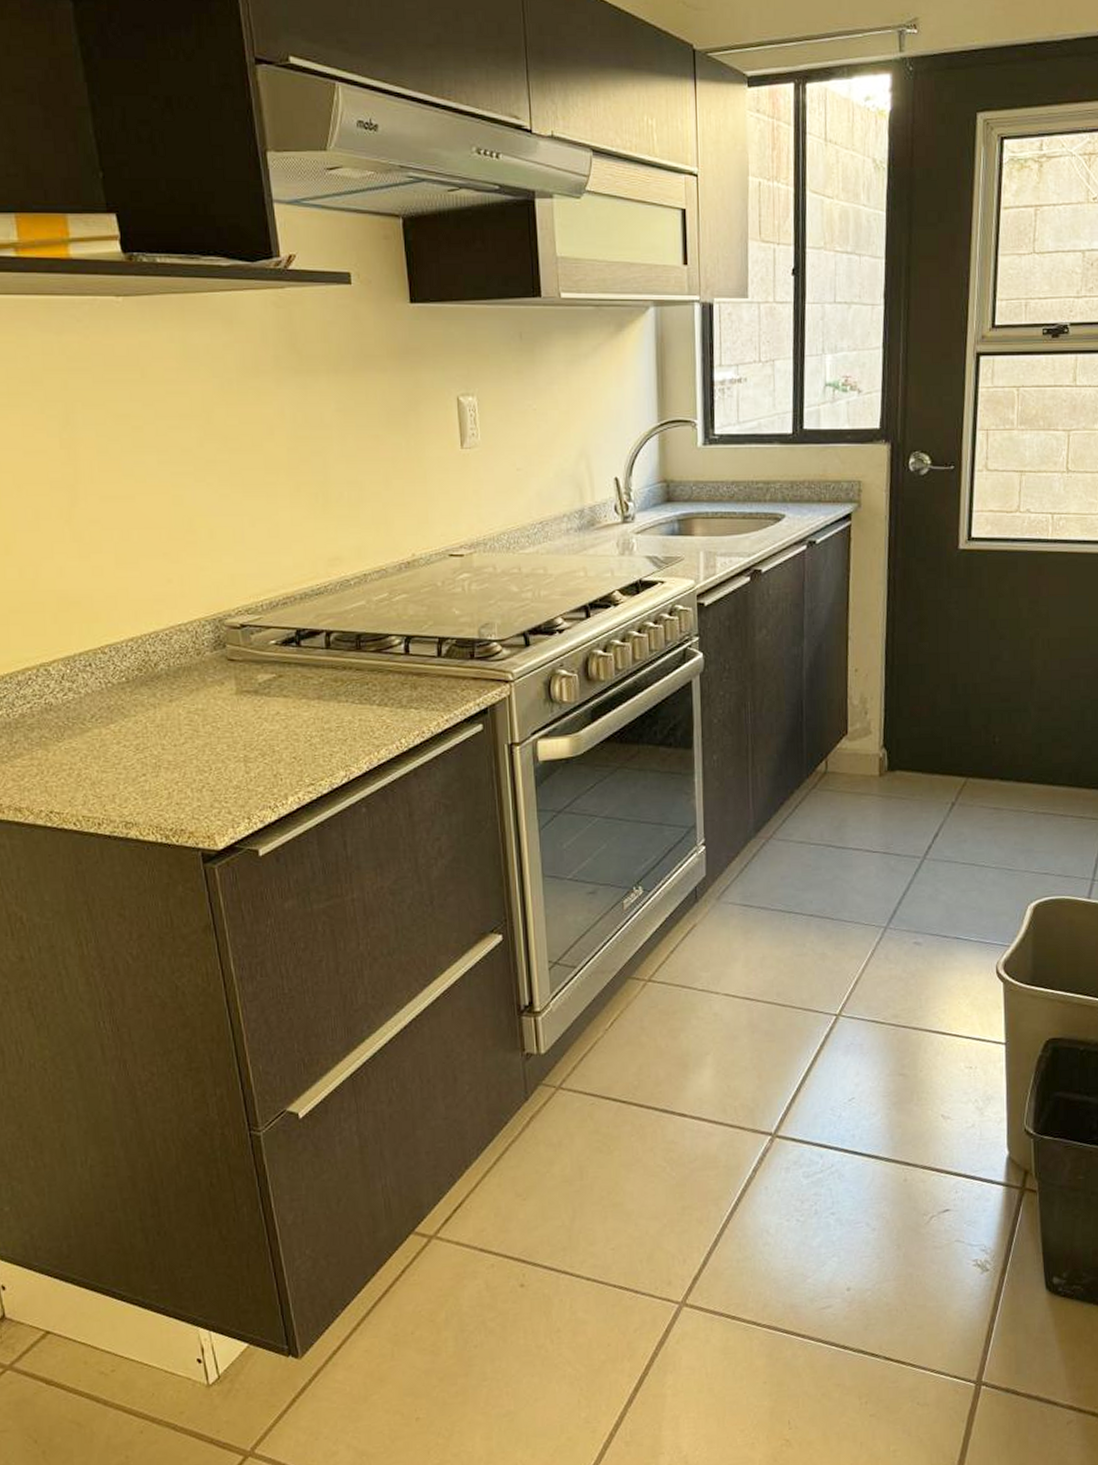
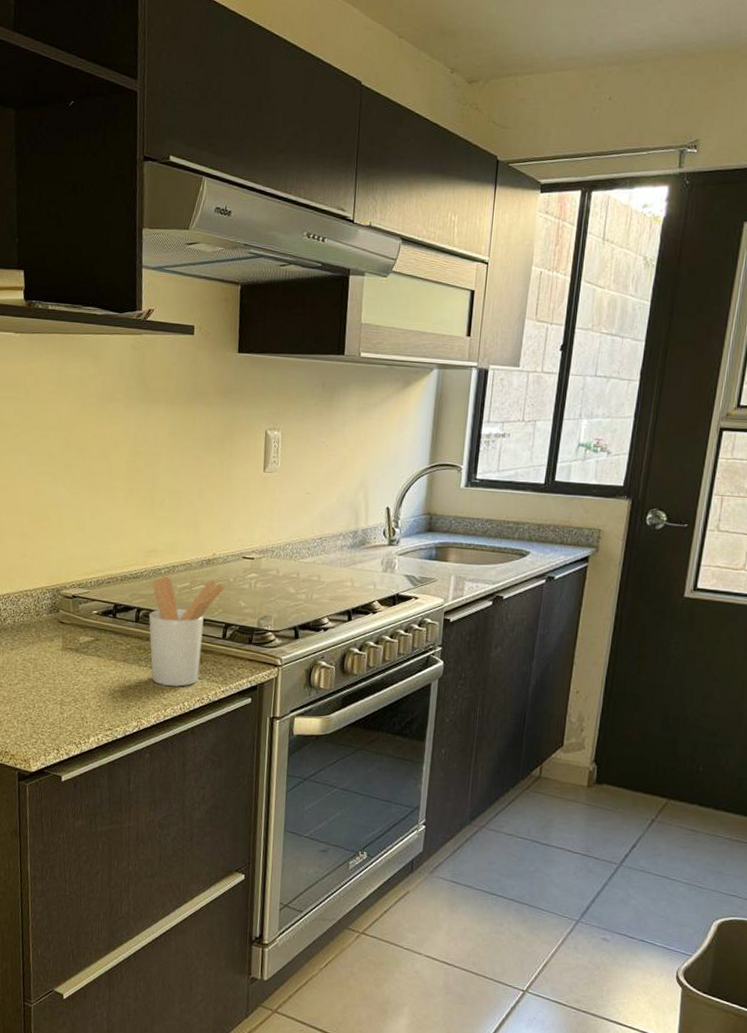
utensil holder: none [341,587,433,722] -> present [148,576,226,687]

